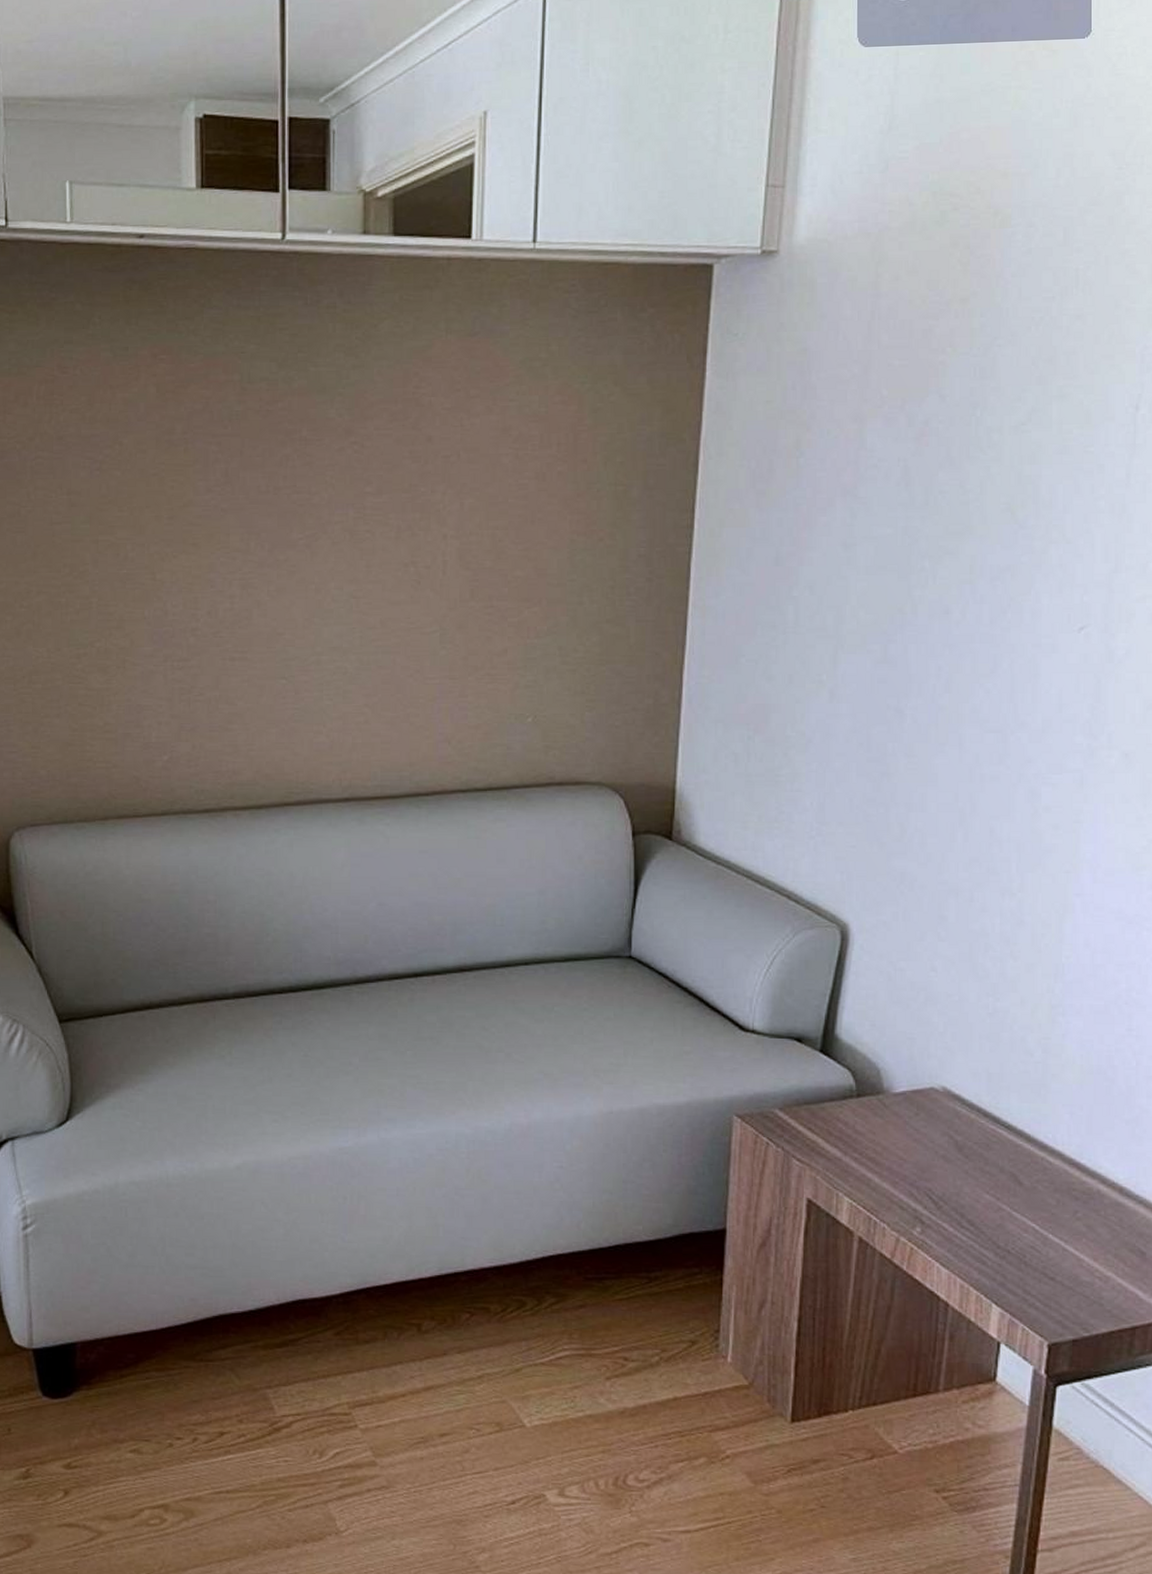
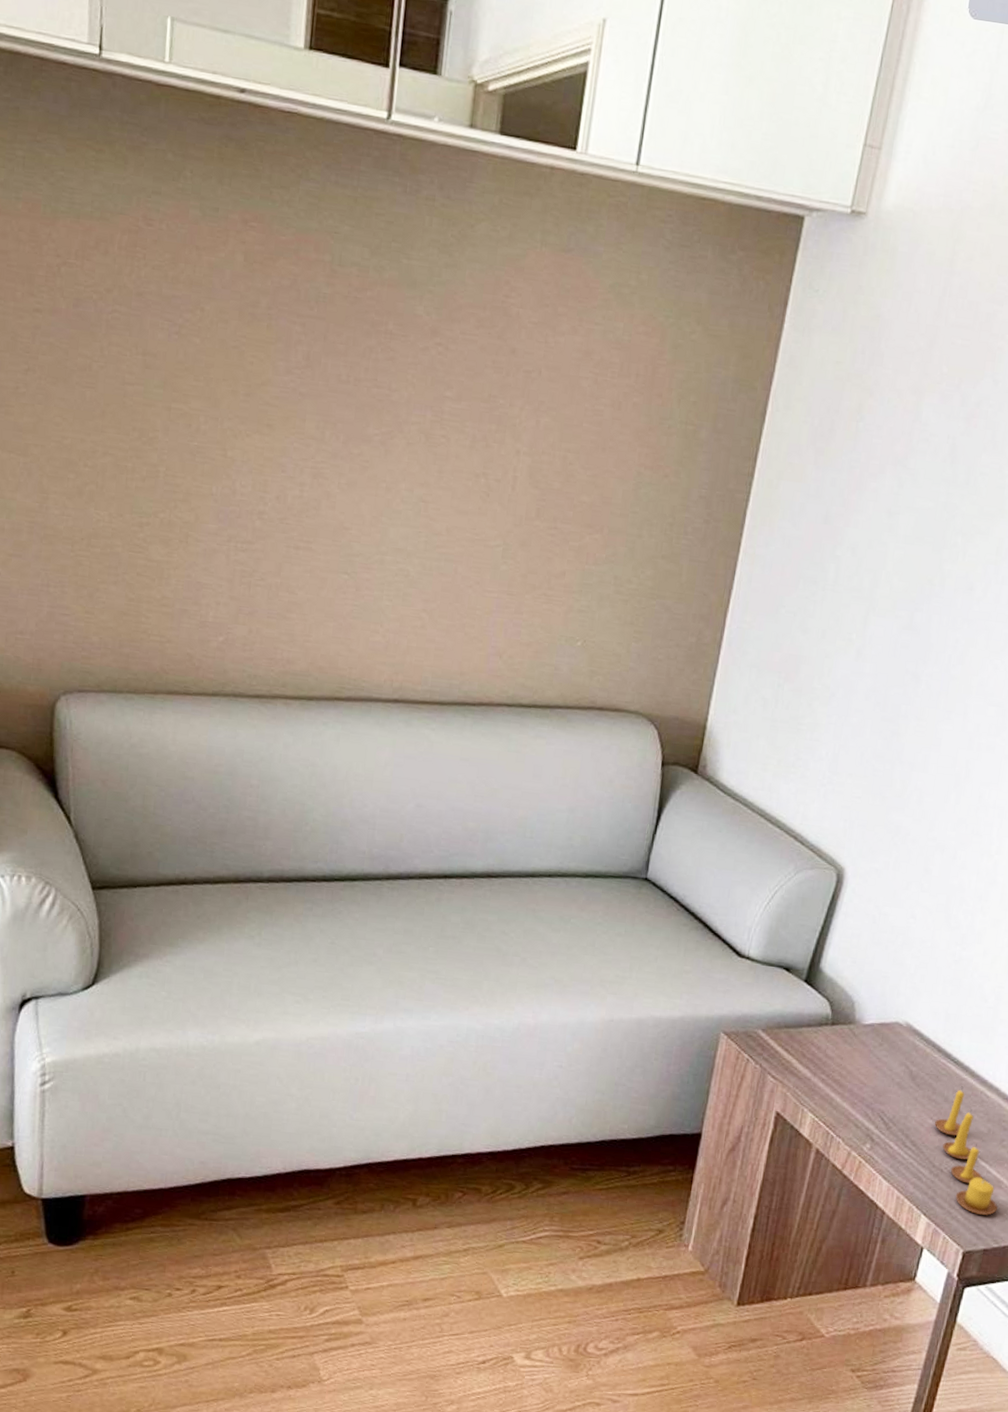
candle: none [993,1153,1082,1300] -> present [935,1086,998,1216]

